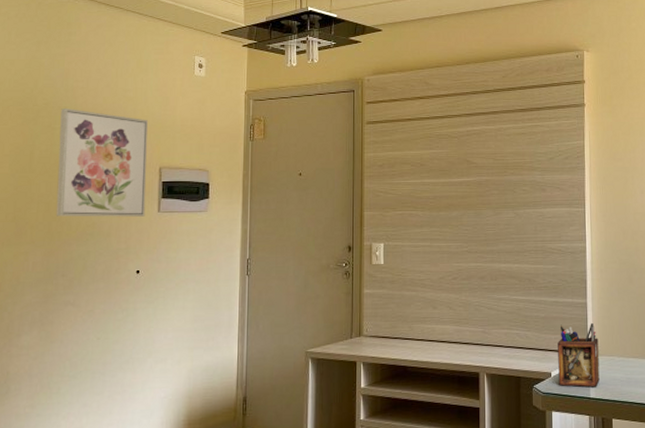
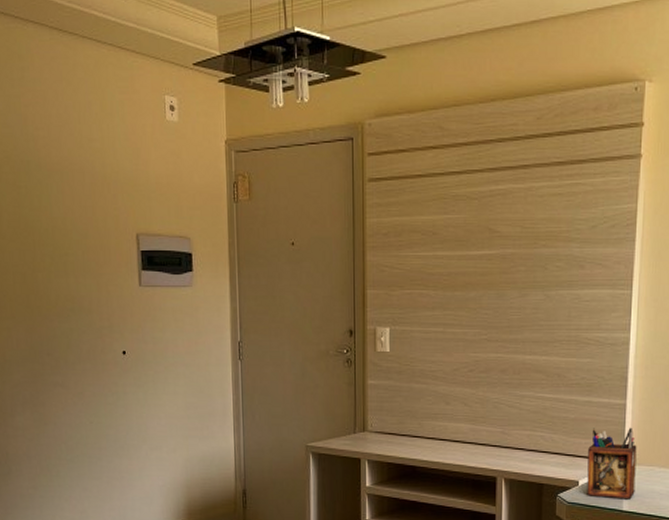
wall art: present [56,109,148,217] -> none [24,163,126,291]

